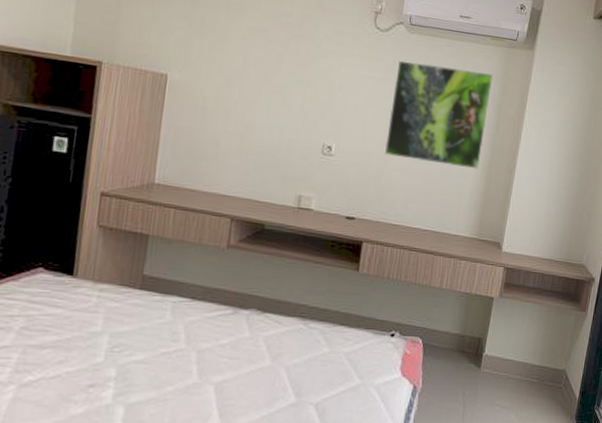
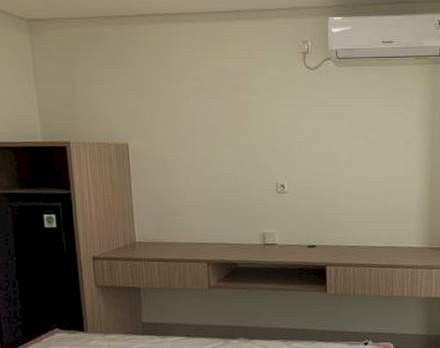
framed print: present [384,60,494,170] -> none [331,92,423,185]

